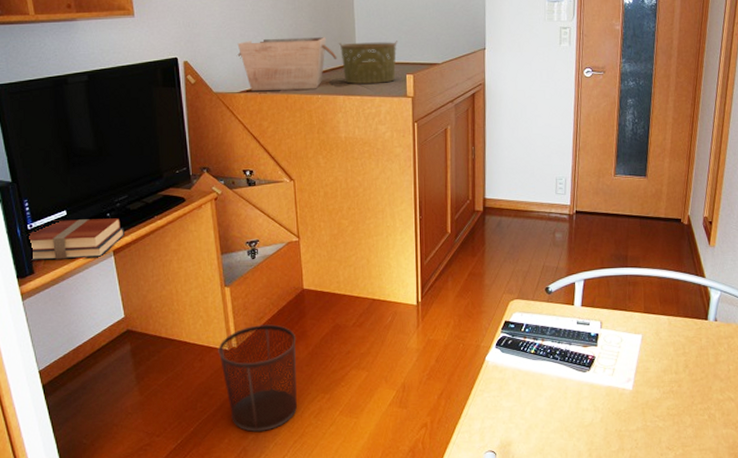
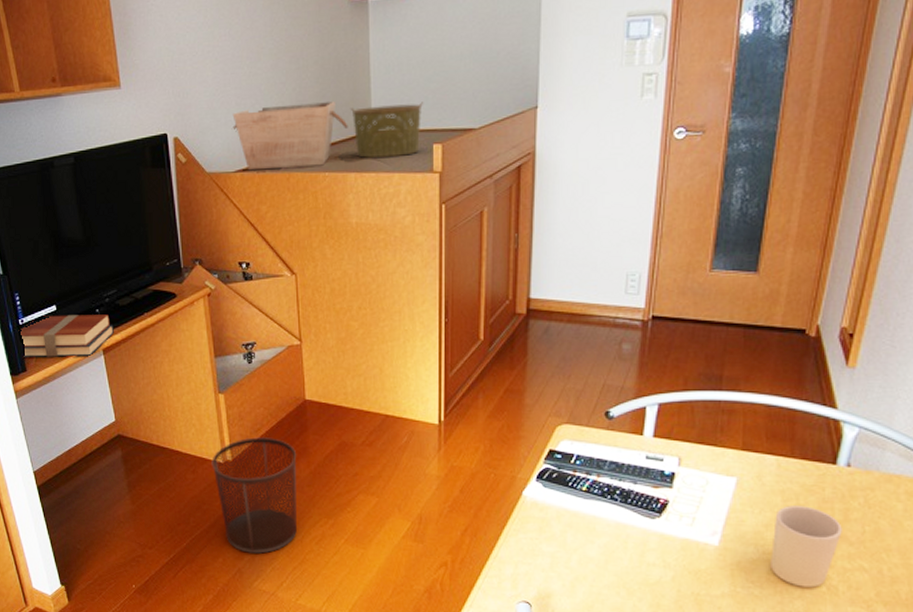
mug: none [668,353,715,417] -> present [771,505,842,588]

